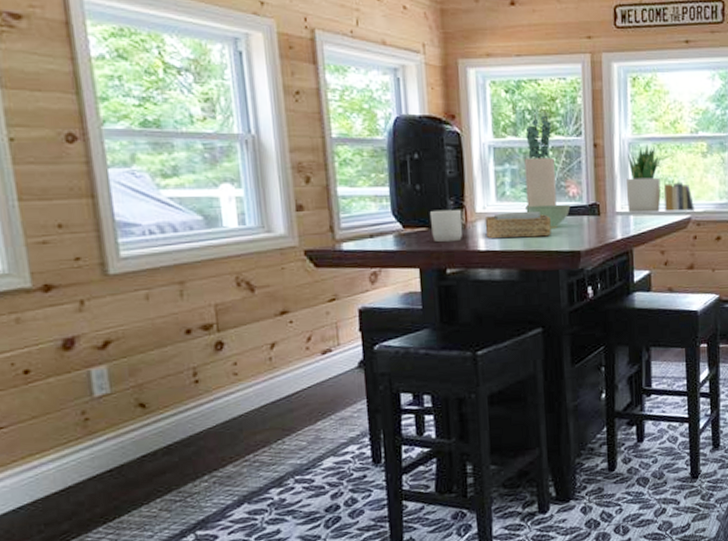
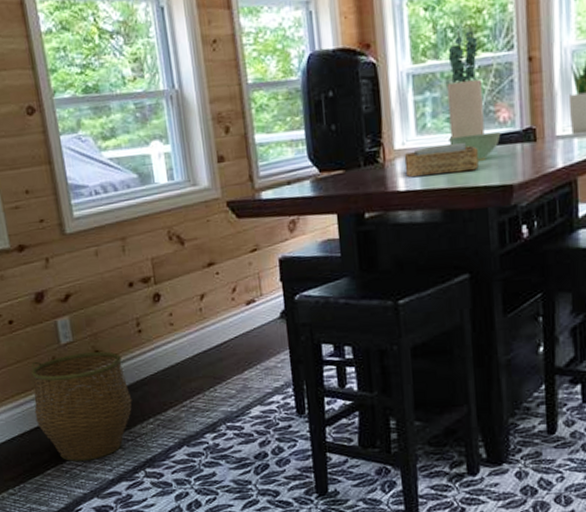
basket: none [51,404,183,530] -> present [31,351,132,461]
mug: present [429,209,463,243] -> none [345,147,381,186]

